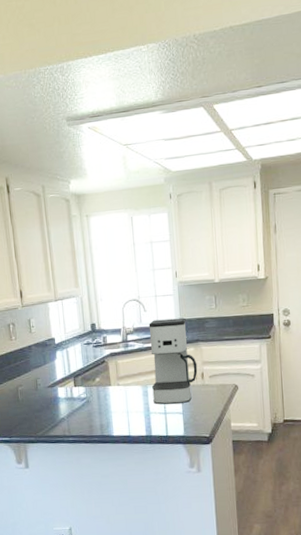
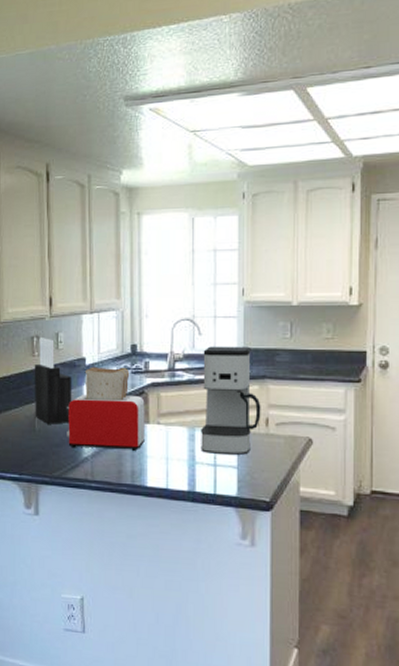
knife block: none [12,324,47,394] -> present [34,338,72,424]
toaster: none [43,343,109,412] -> present [67,366,145,451]

